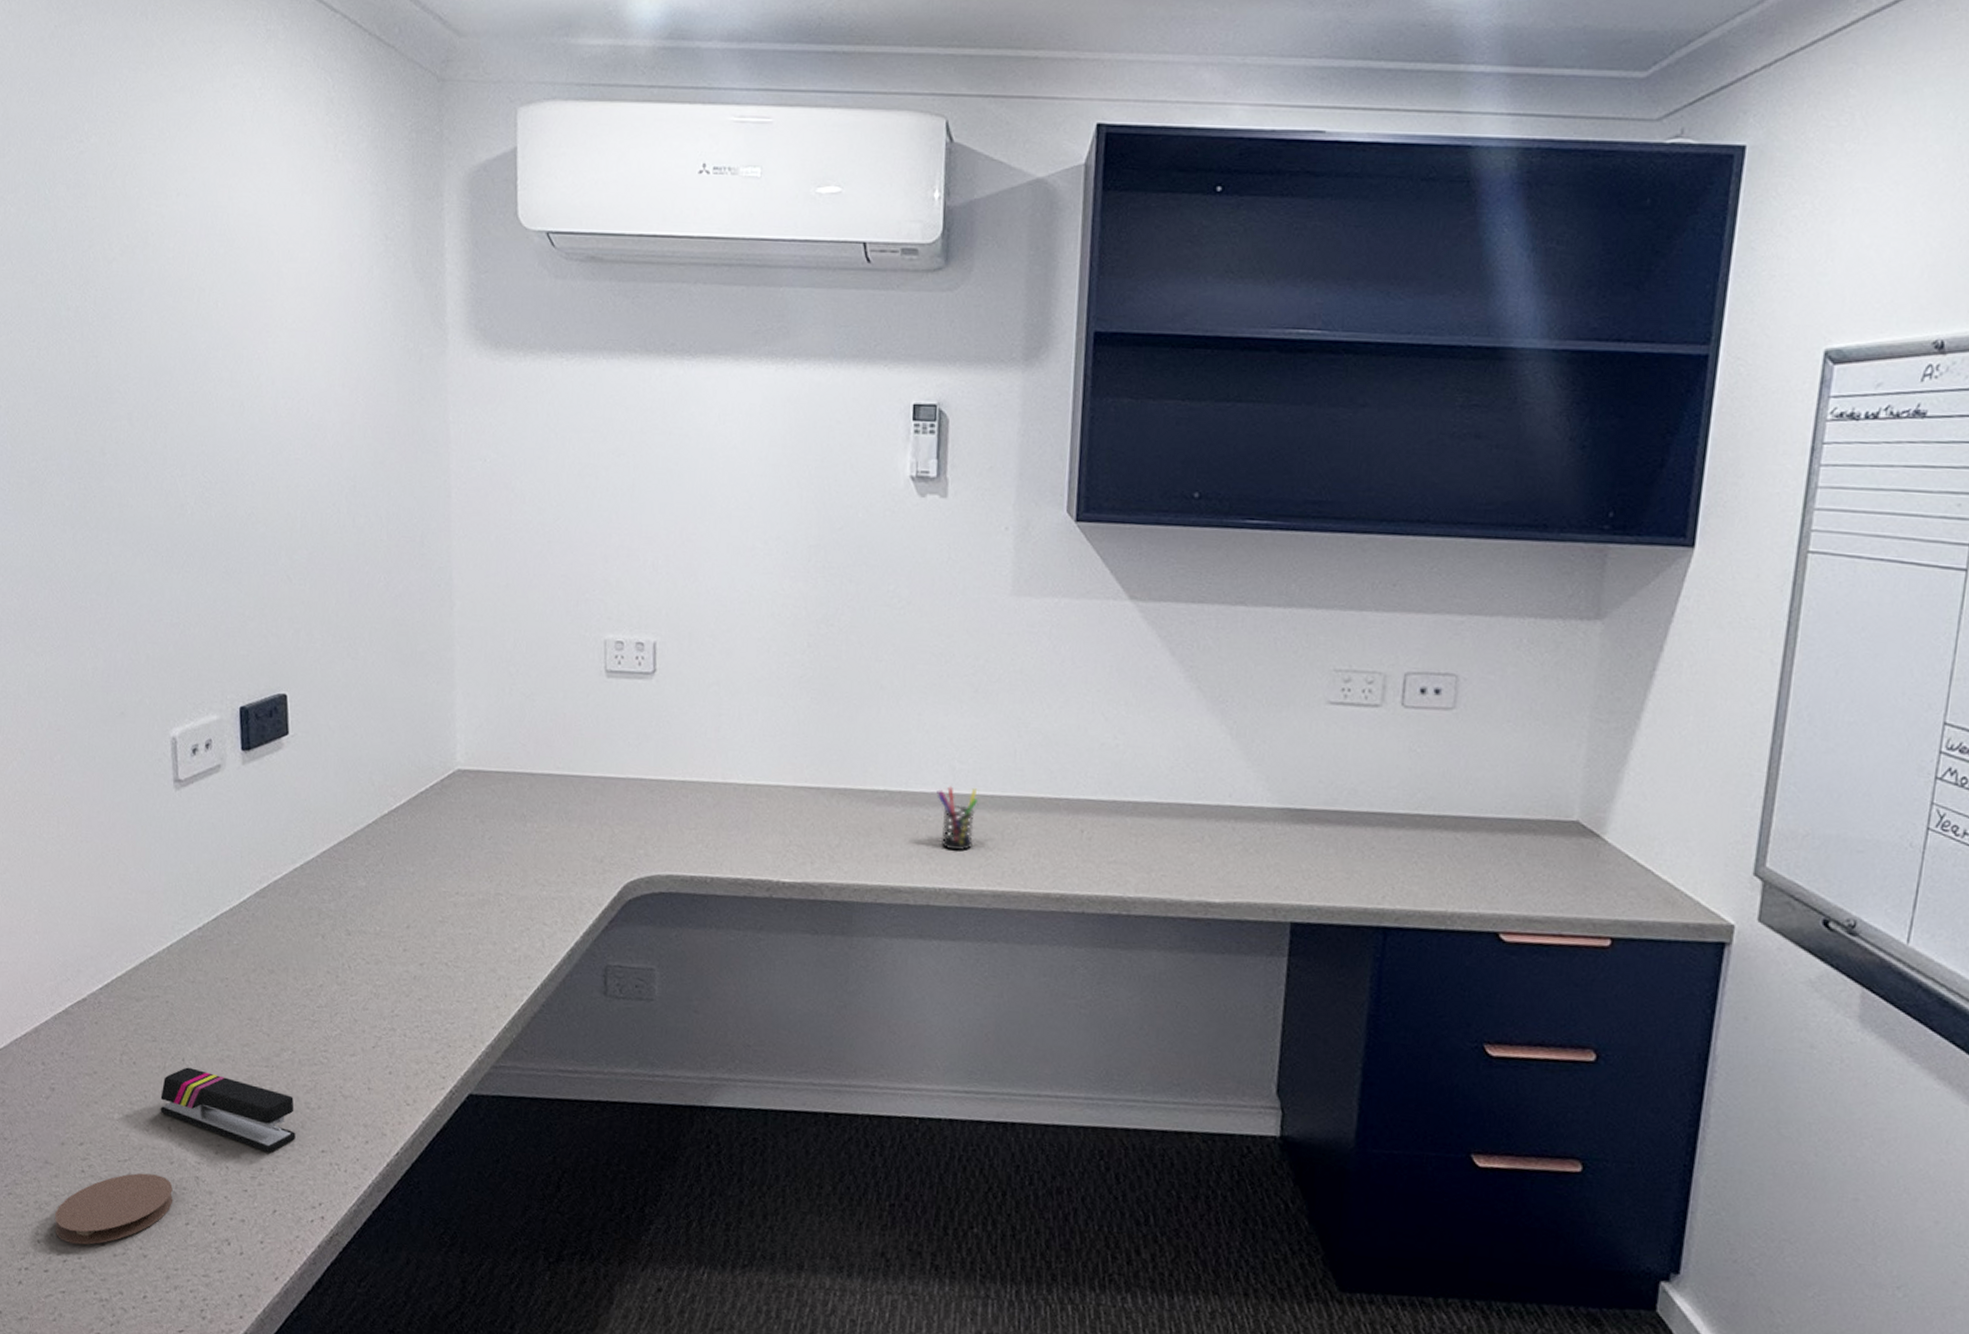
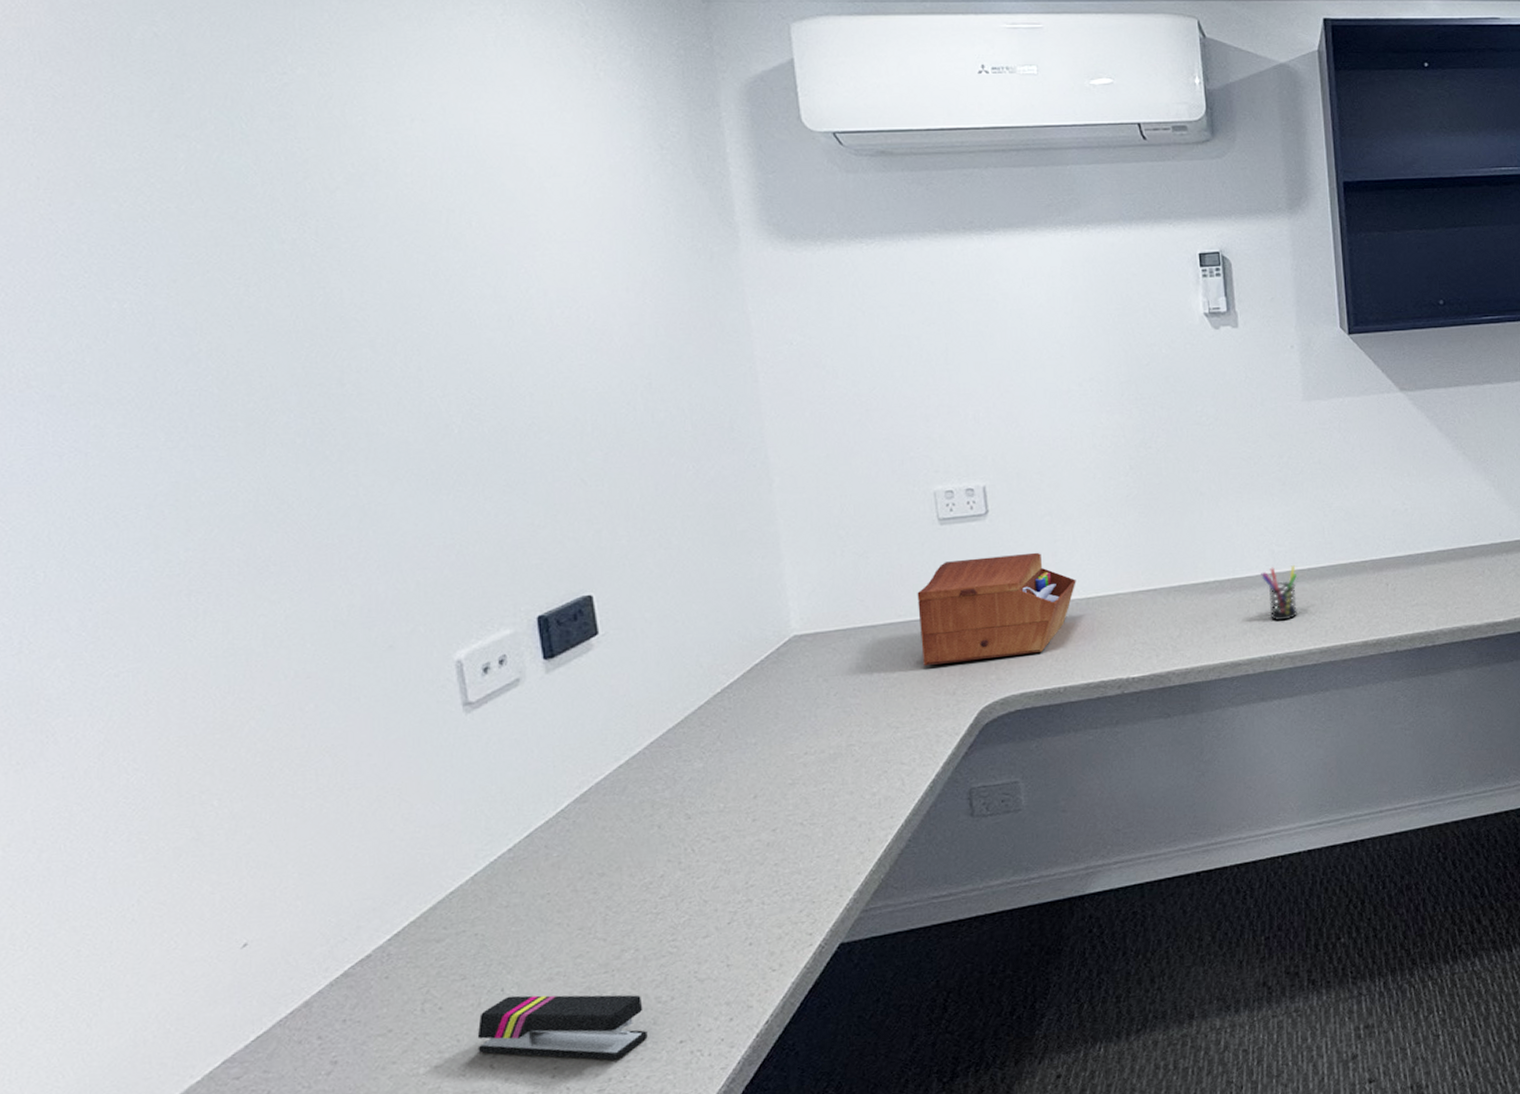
sewing box: none [575,718,737,835] -> present [917,552,1076,667]

